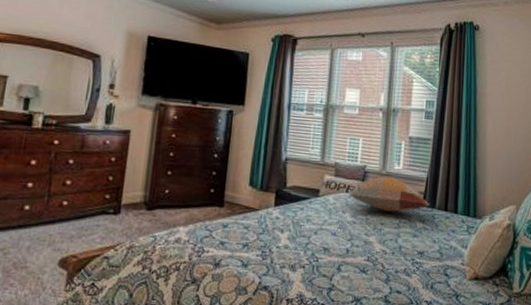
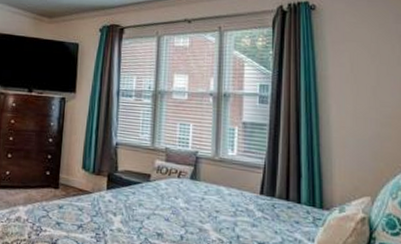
decorative pillow: present [349,176,430,212] -> none [181,162,269,200]

